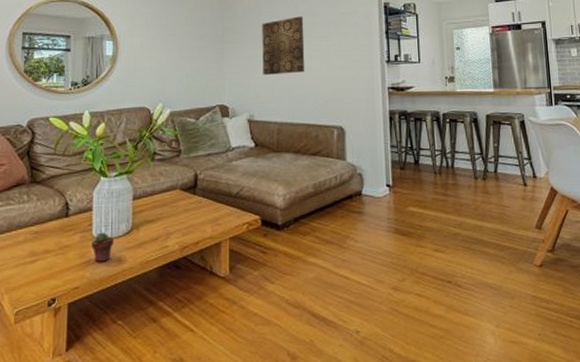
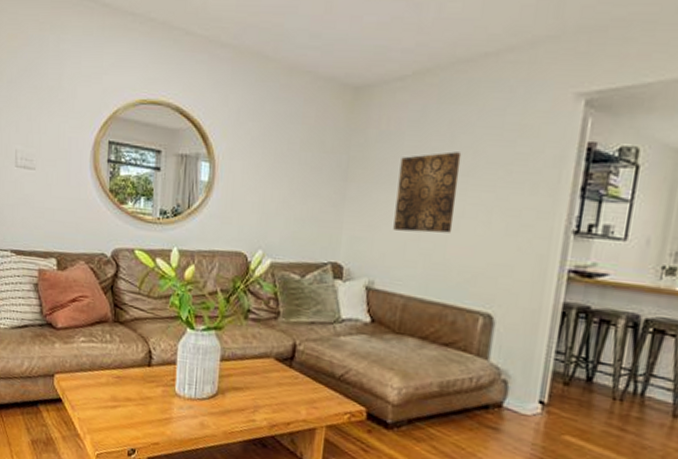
potted succulent: present [91,232,114,262] -> none [173,390,197,423]

